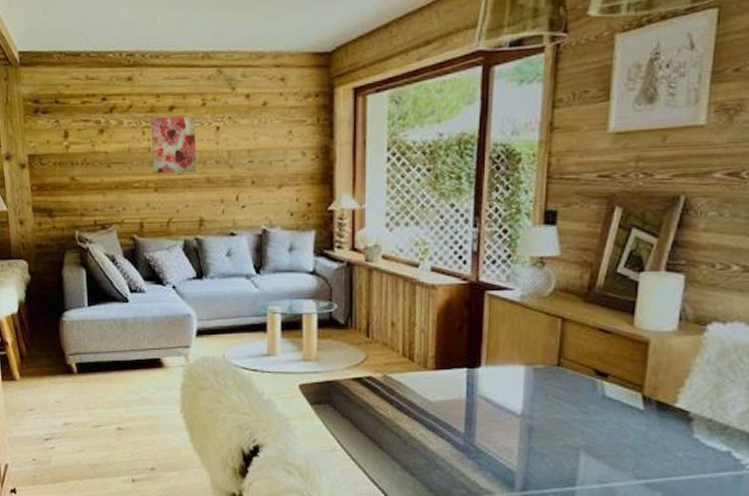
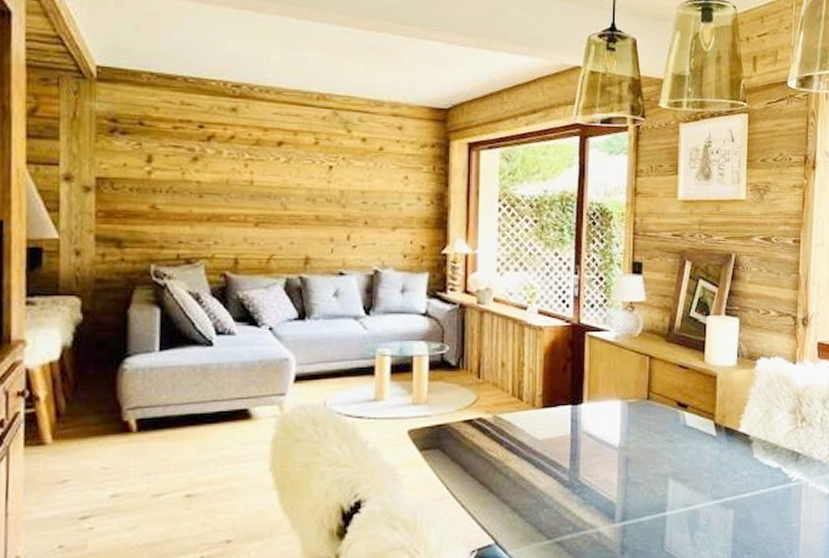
wall art: present [151,116,197,174] -> none [254,150,306,210]

